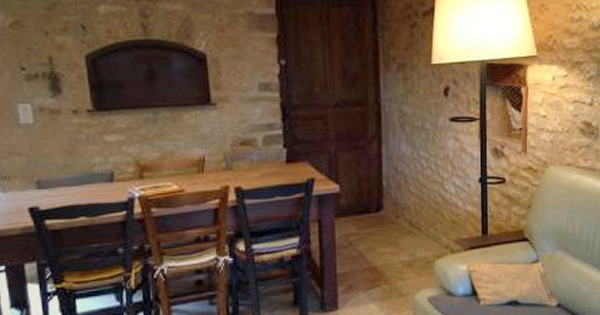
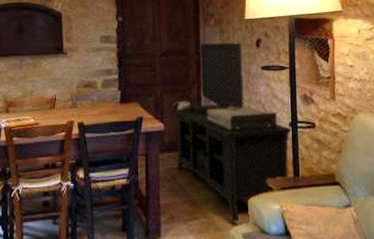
media console: none [346,91,481,287] -> present [170,42,292,222]

